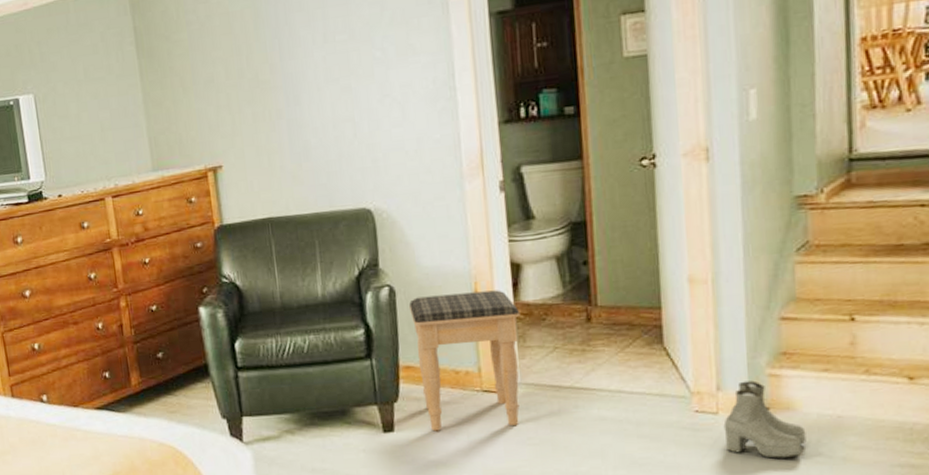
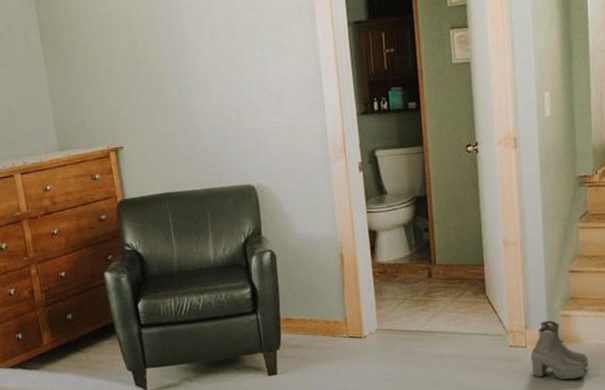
footstool: present [408,290,521,431] -> none [287,253,378,373]

